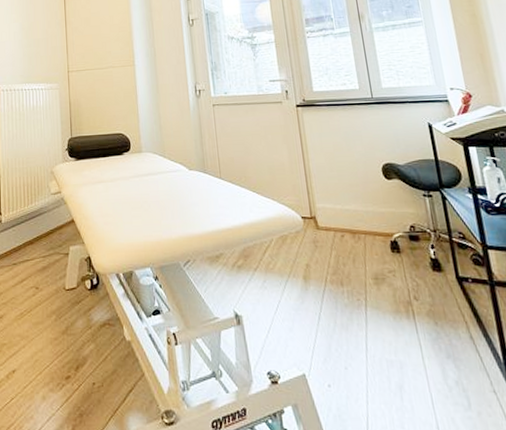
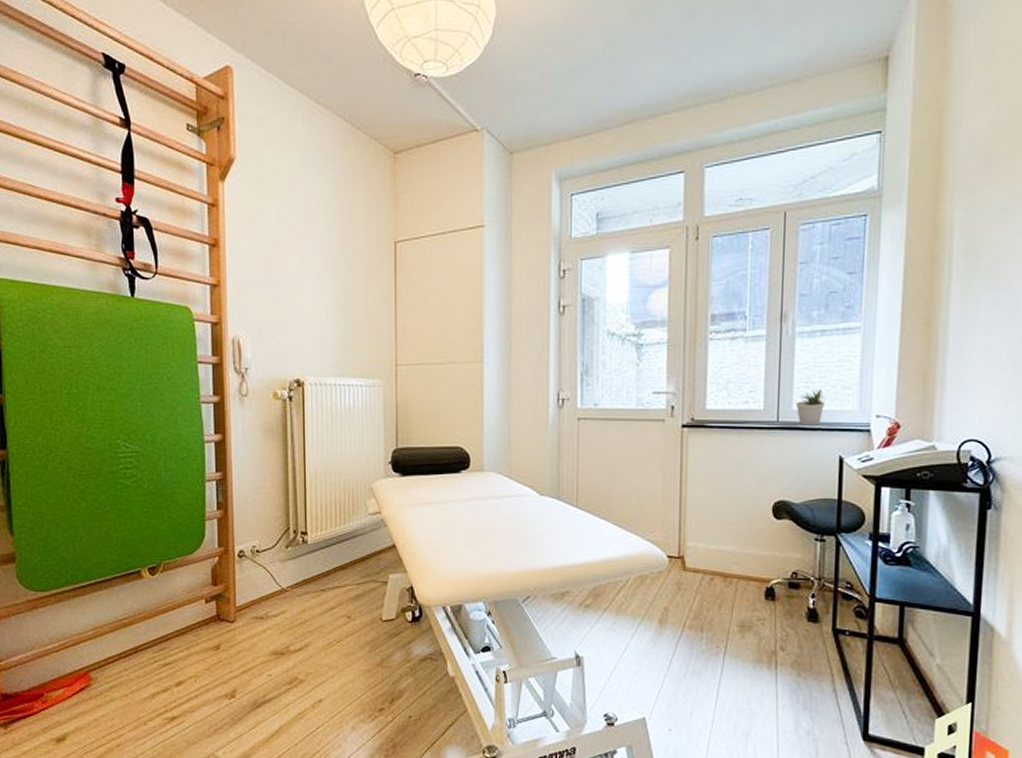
potted plant: none [383,70,408,100] -> present [795,389,826,426]

